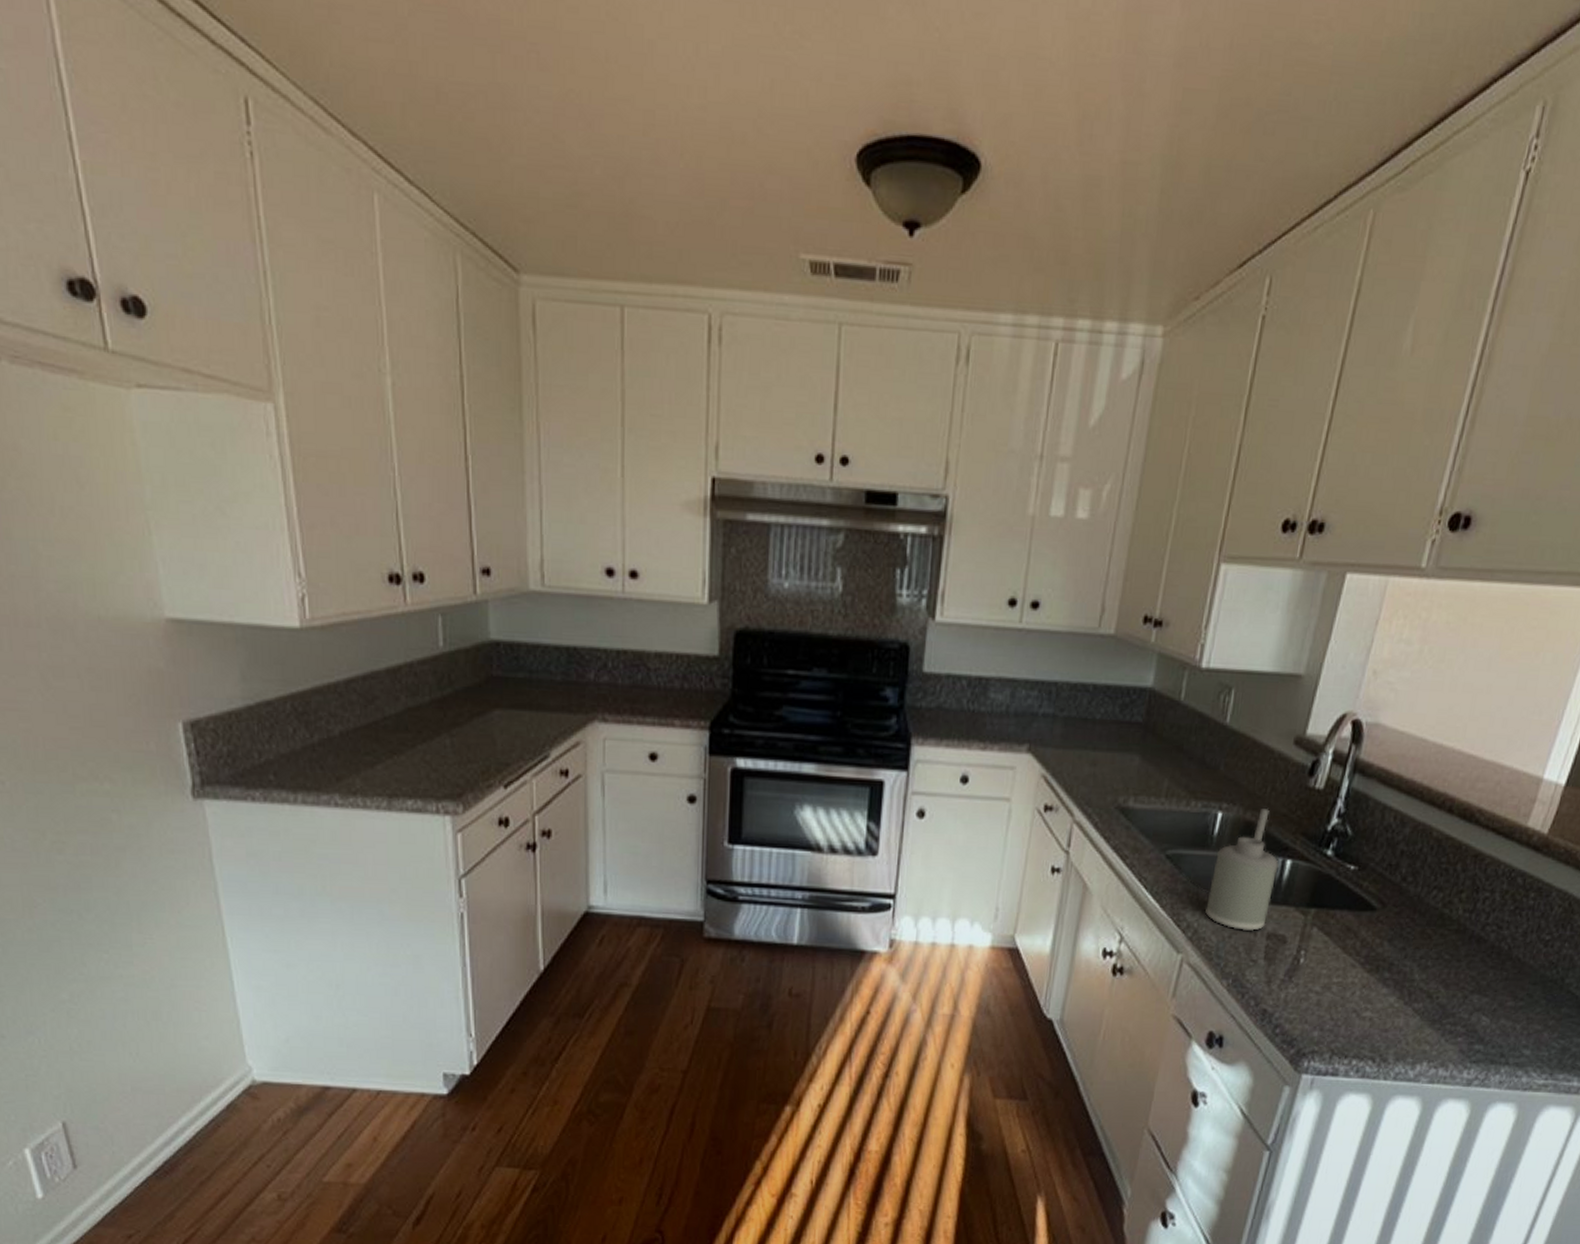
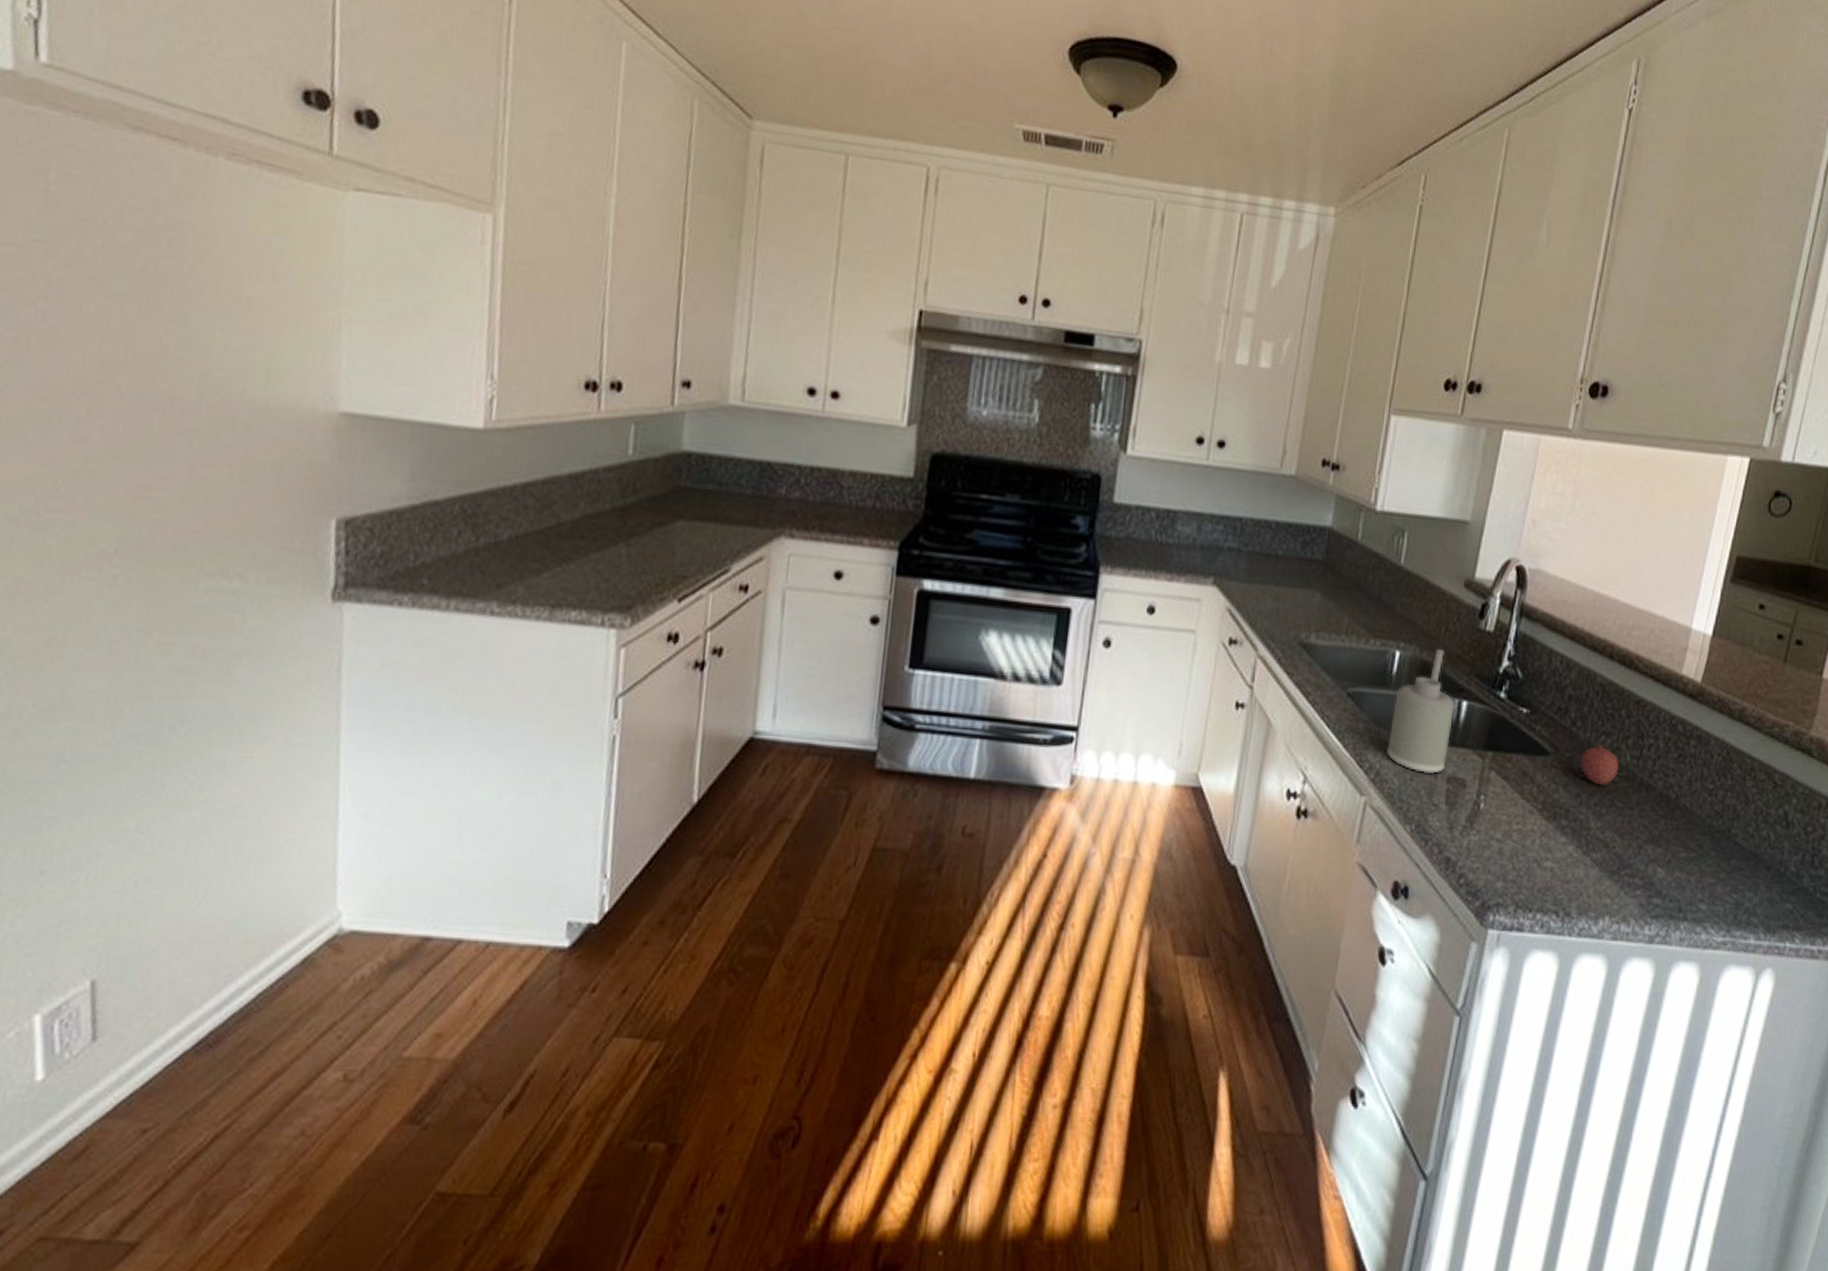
fruit: none [1408,899,1450,939] -> present [1581,744,1619,786]

